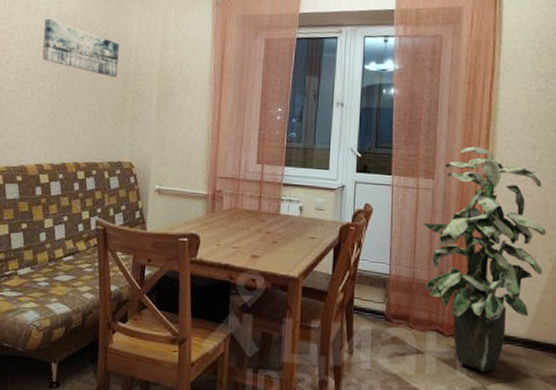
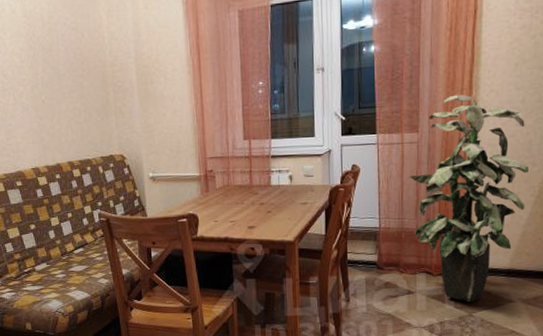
wall art: present [42,18,120,78] -> none [12,19,95,73]

